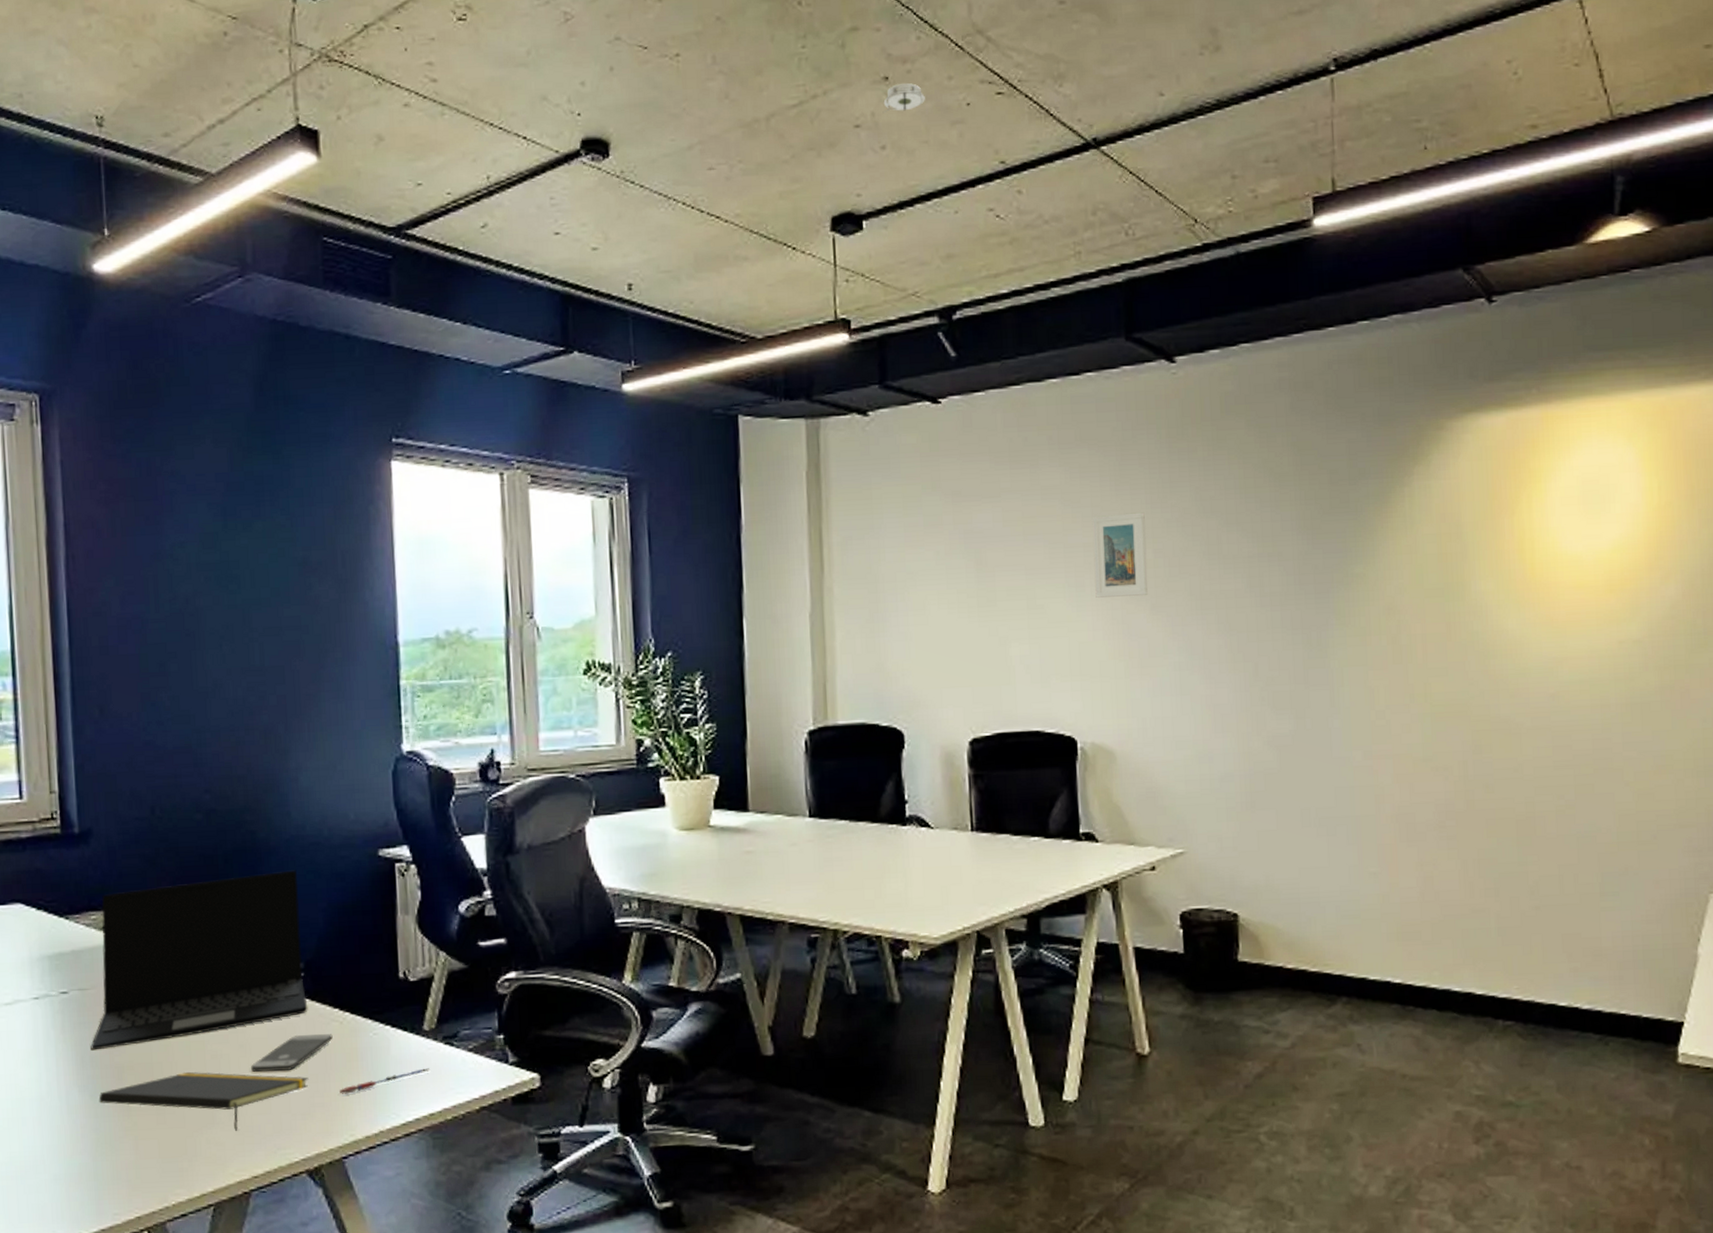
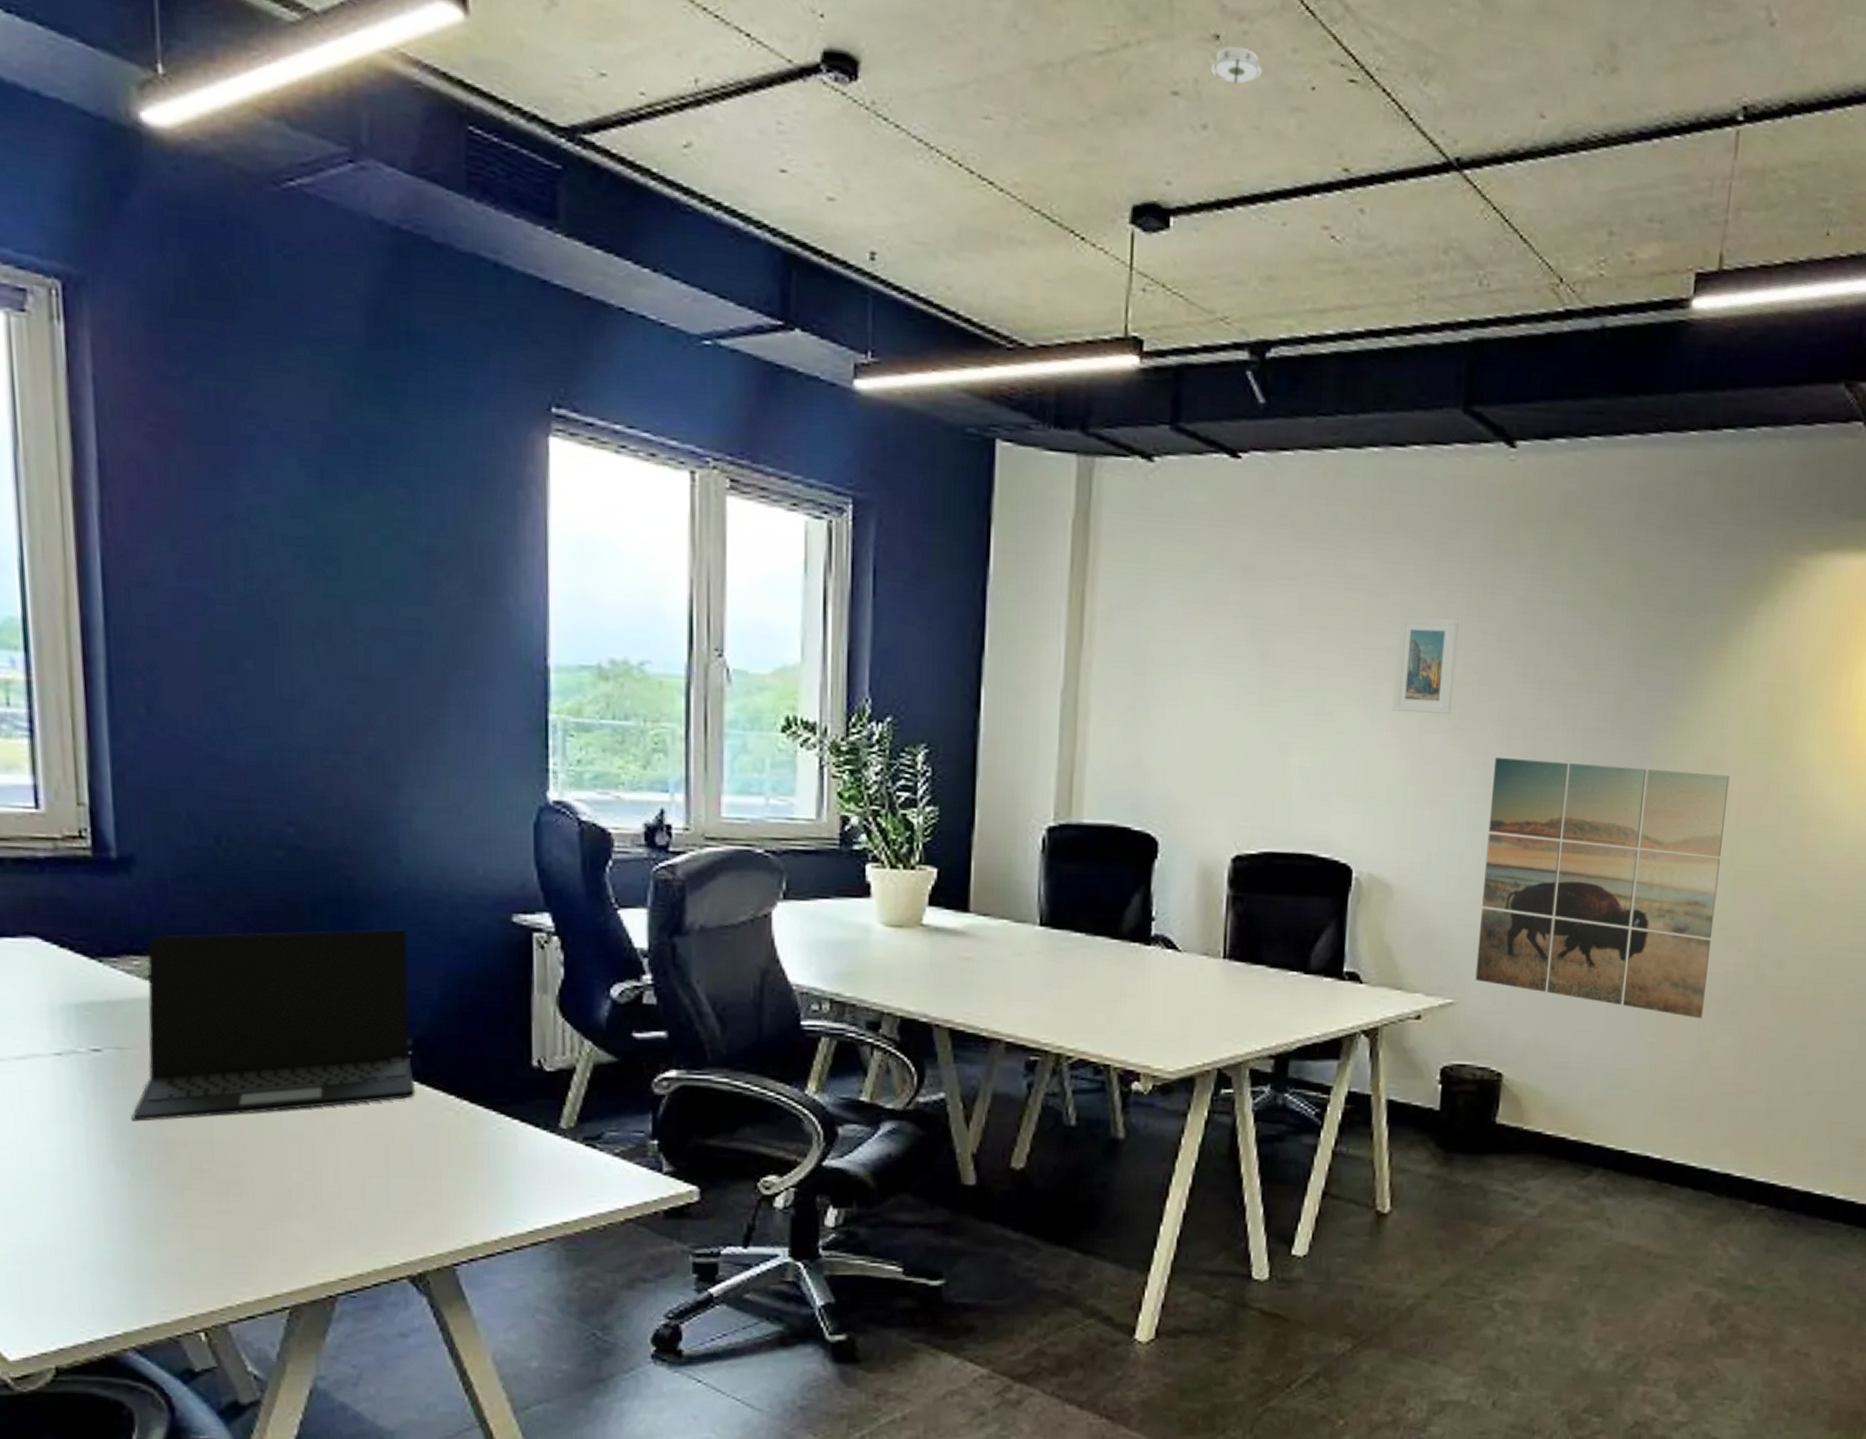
notepad: present [98,1072,309,1131] -> none [142,1155,414,1226]
smartphone: present [251,1034,333,1072] -> none [341,1121,446,1162]
pen: present [340,1068,429,1094] -> none [453,1171,565,1194]
wall art: none [1193,620,1421,847] -> present [1475,758,1730,1019]

